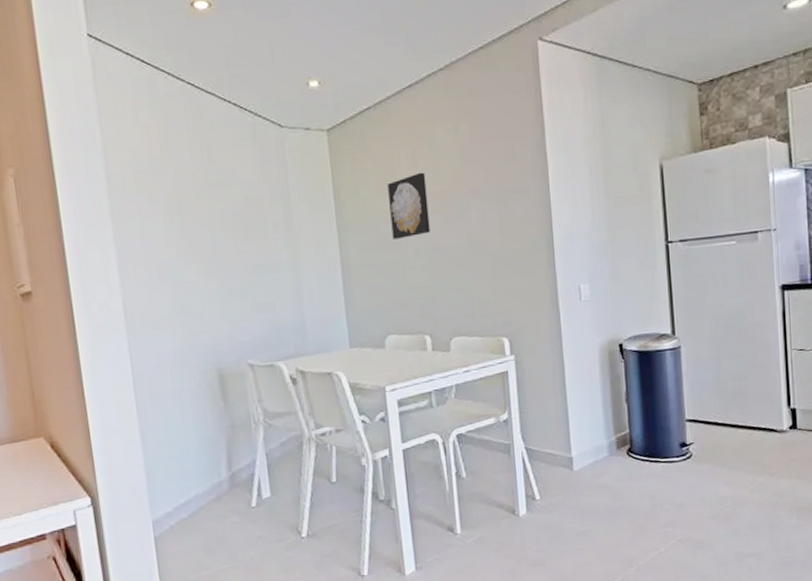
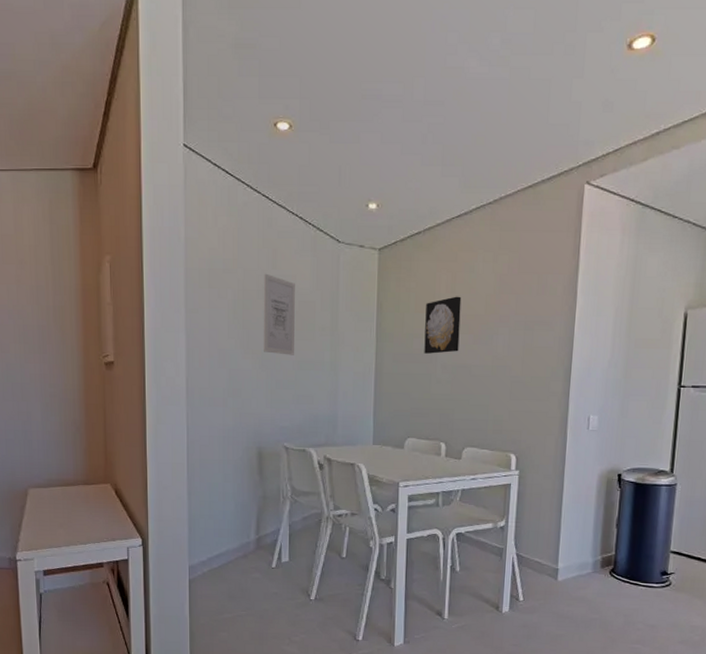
wall art: none [199,170,246,260] -> present [263,273,295,355]

